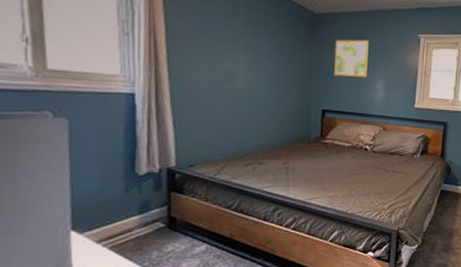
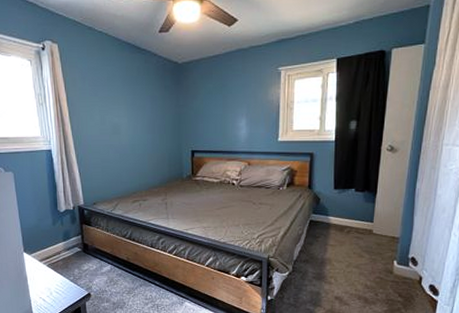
wall art: present [333,39,369,78] -> none [198,80,230,119]

